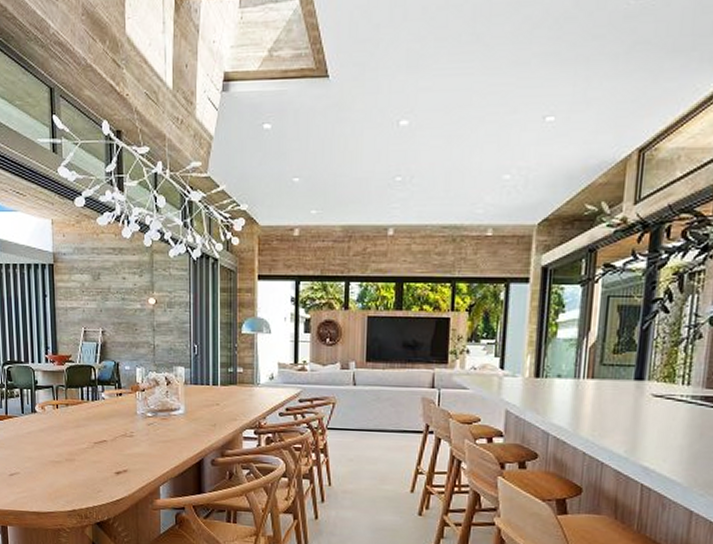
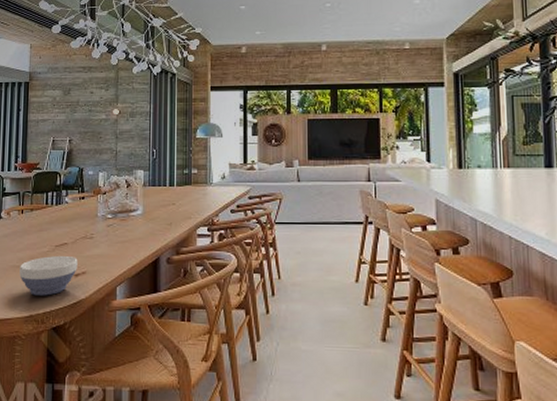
bowl: none [59,452,119,492] -> present [19,255,78,296]

